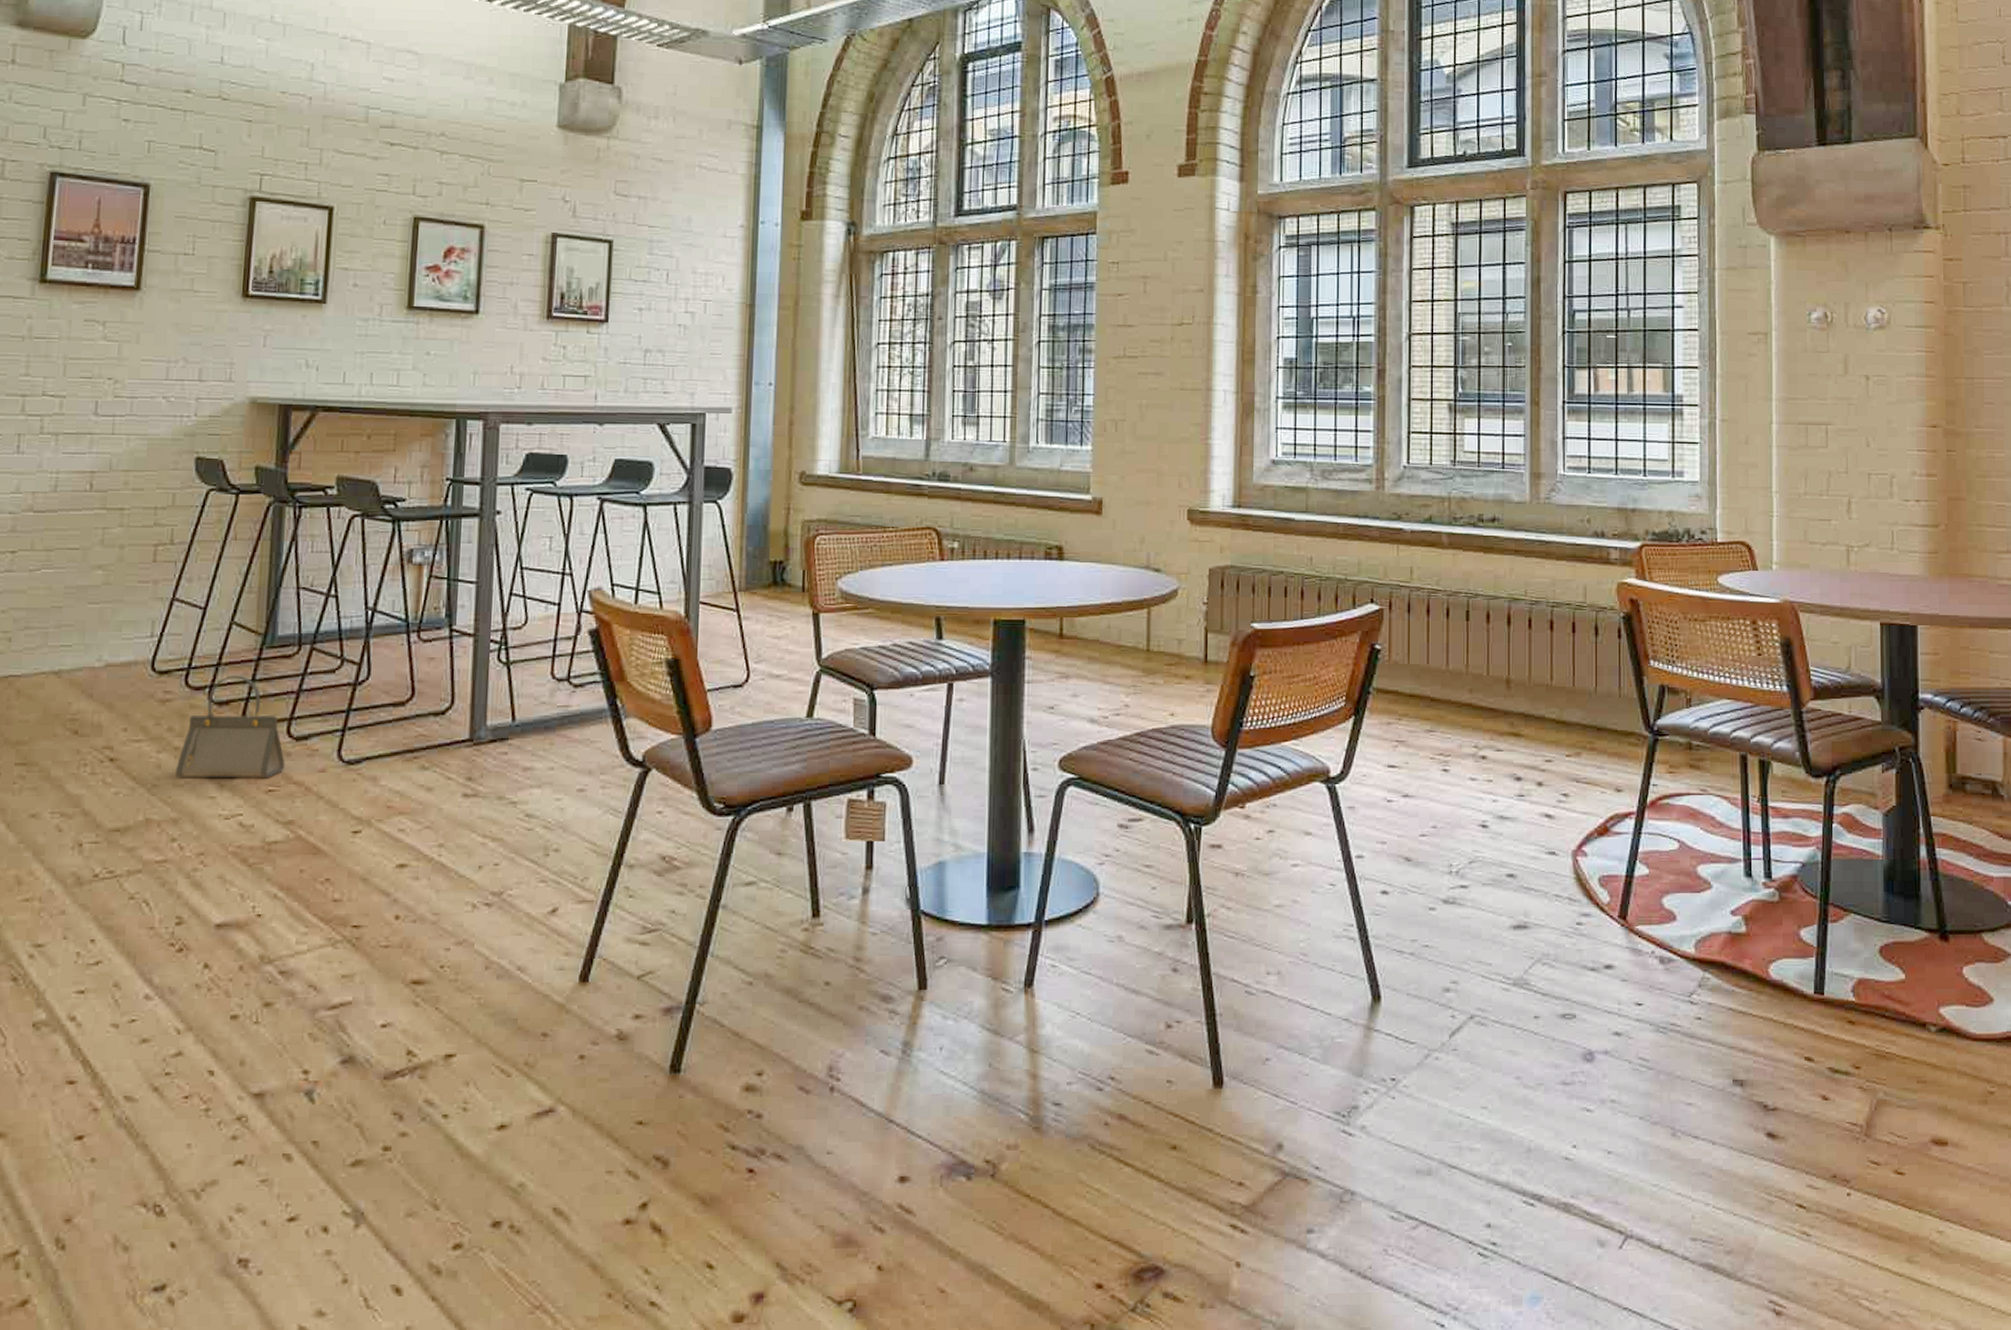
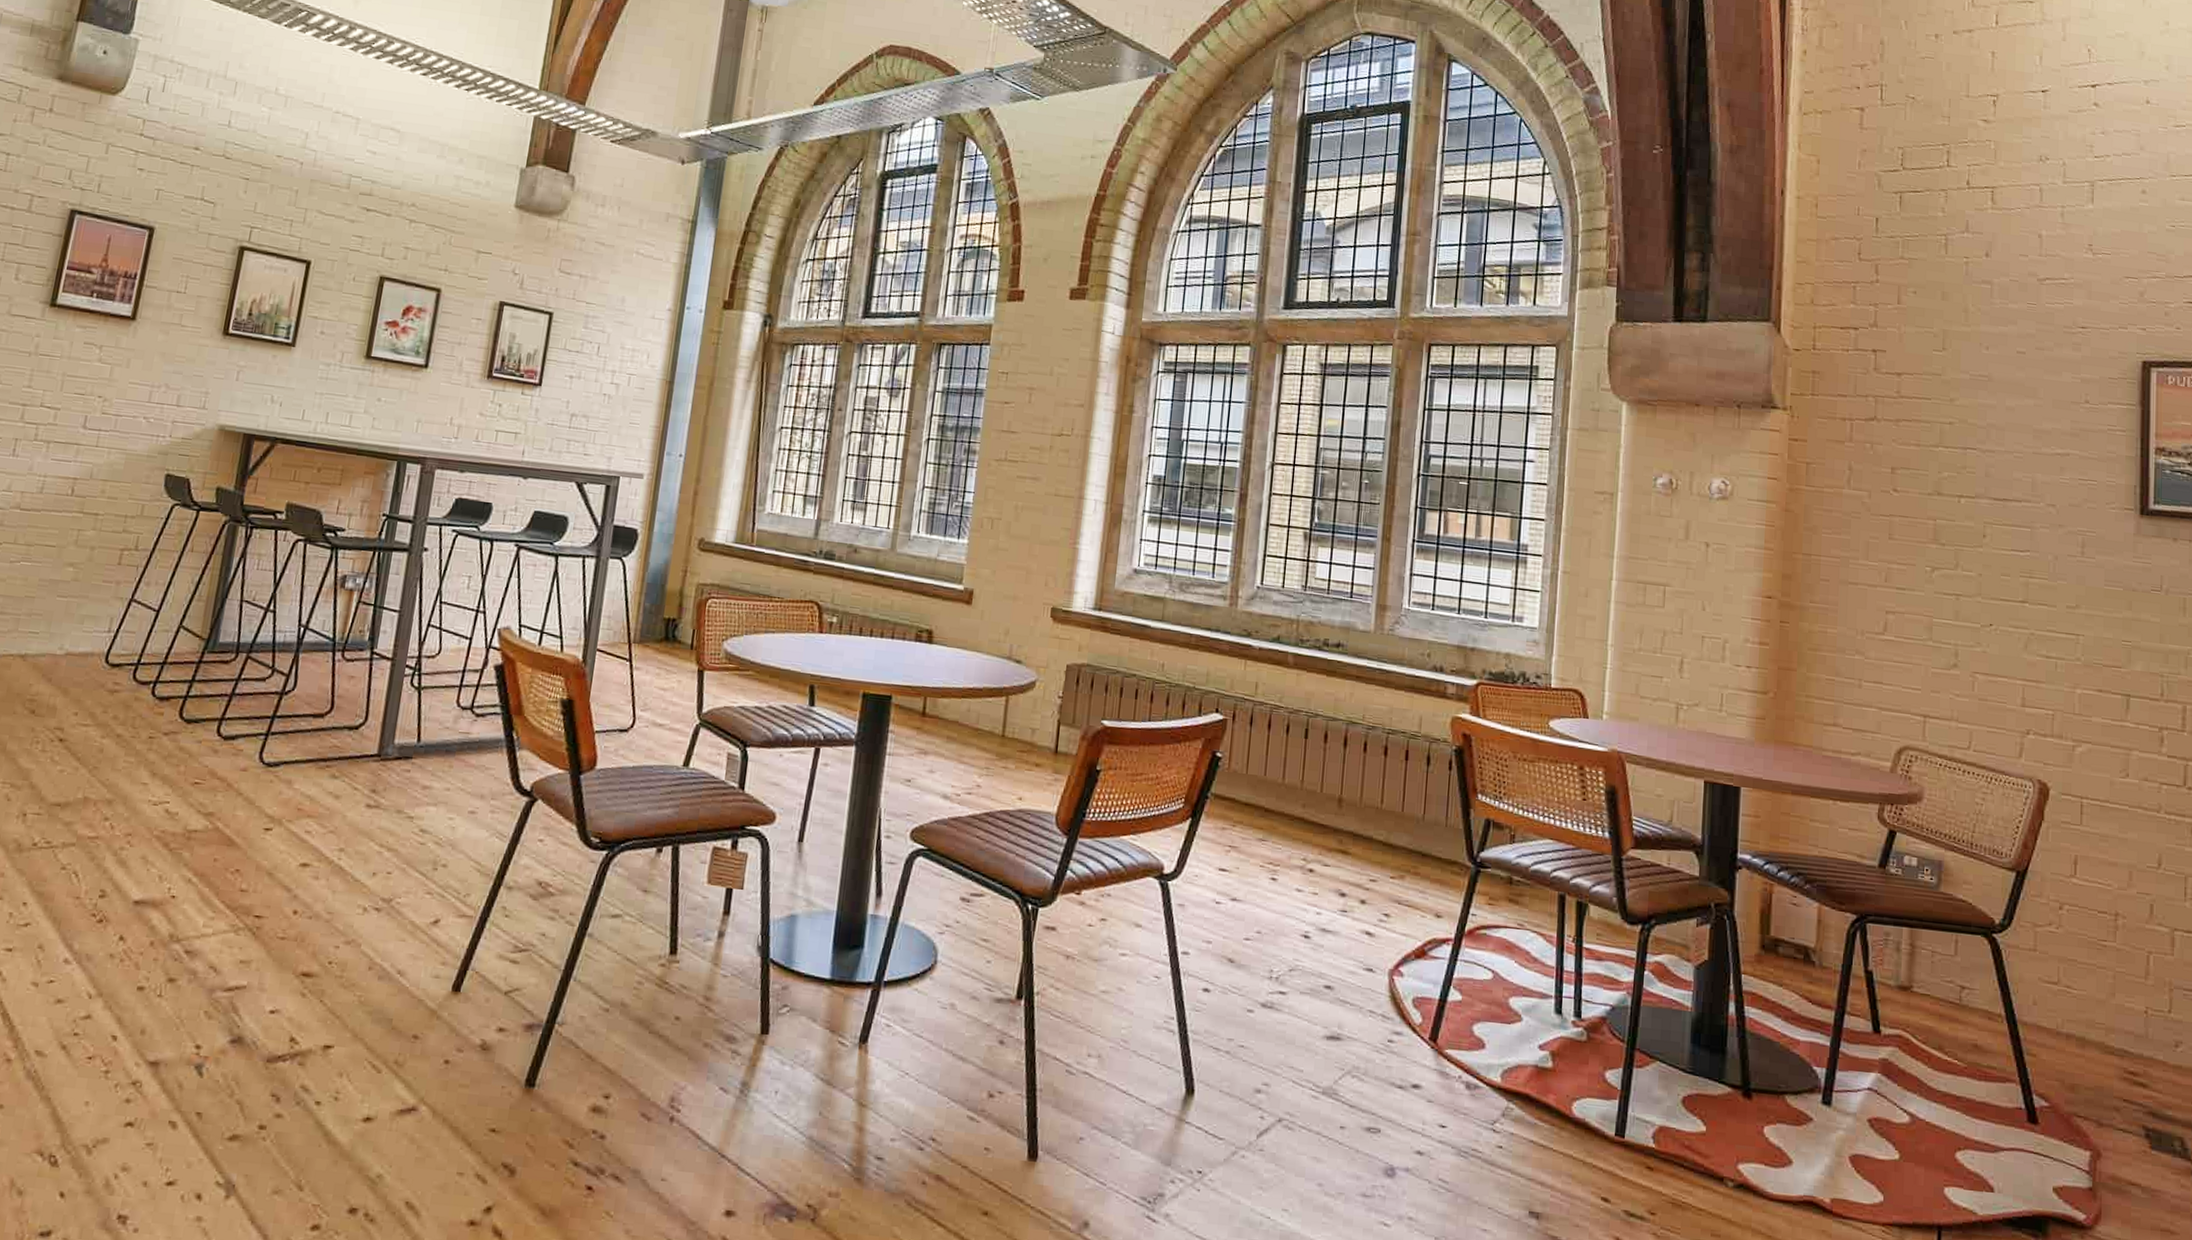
handbag: present [174,675,285,779] -> none [114,674,213,772]

